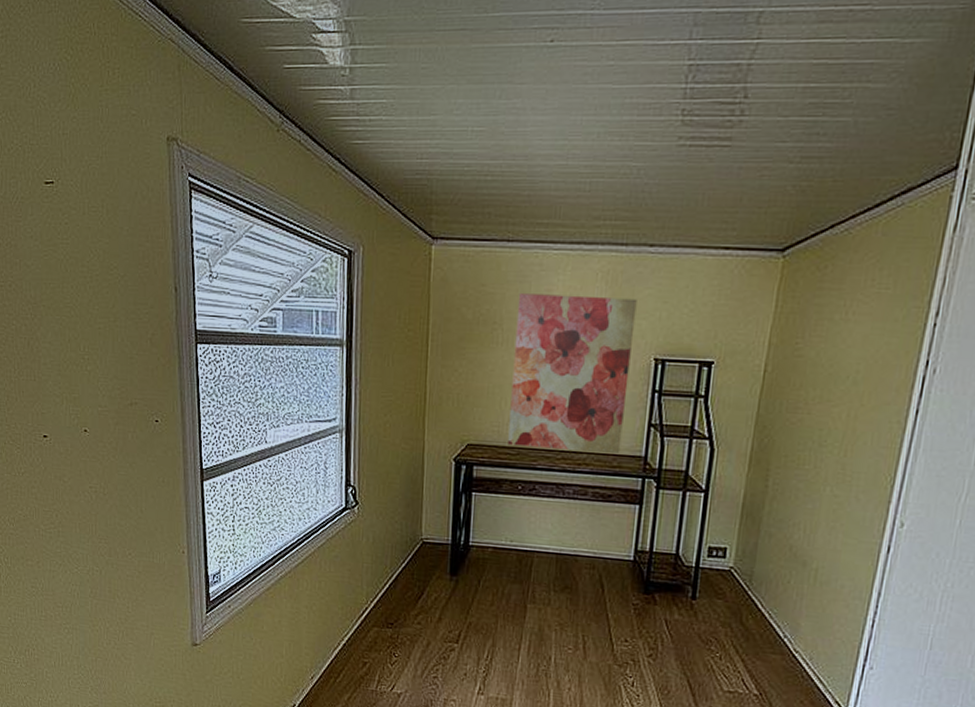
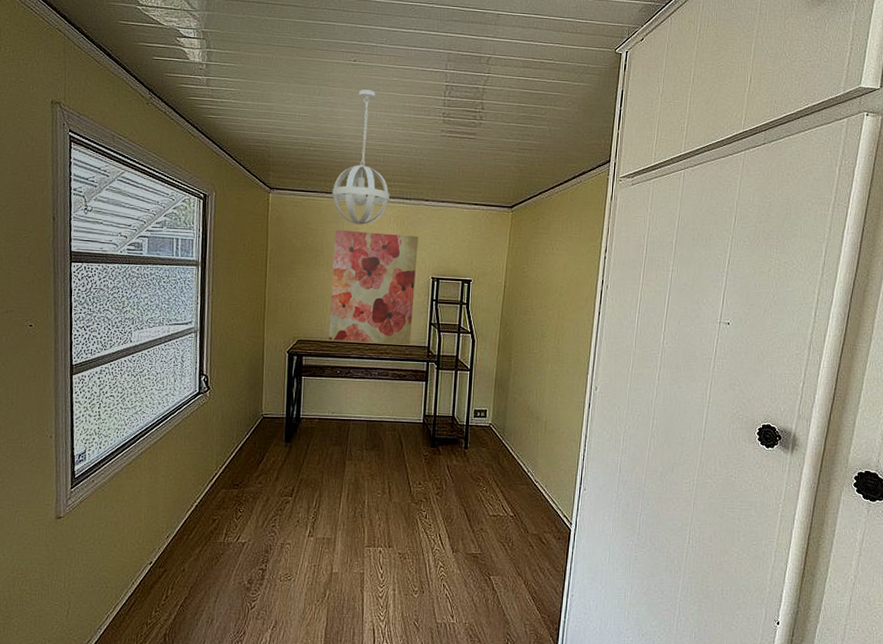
pendant light: none [515,83,598,285] -> present [332,89,390,225]

